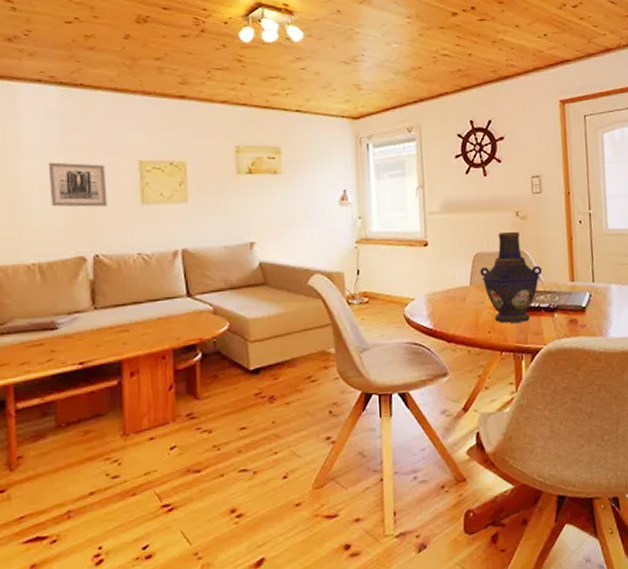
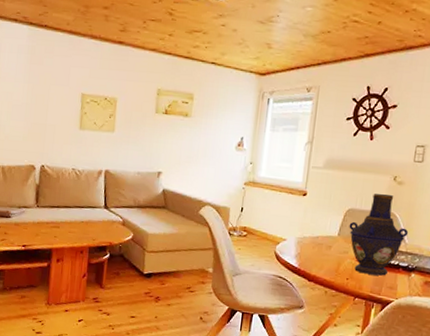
wall art: present [48,162,107,207] -> none [15,87,56,128]

